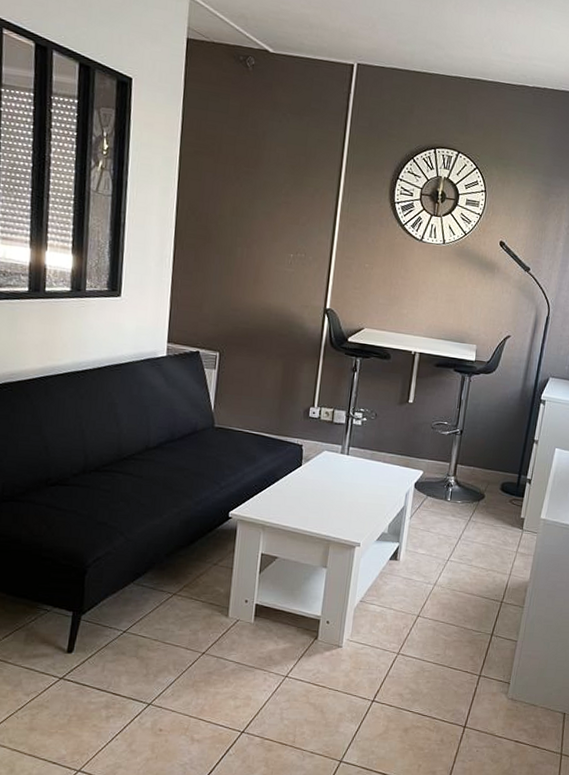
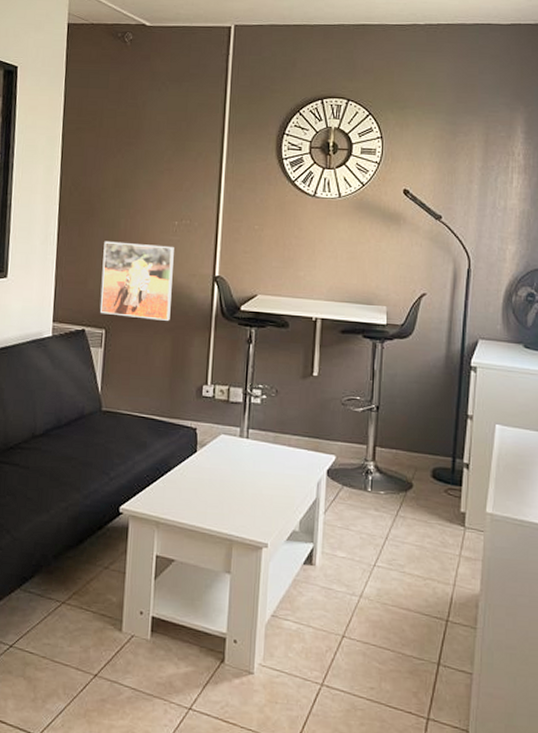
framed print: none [215,267,289,348] -> present [100,241,174,321]

